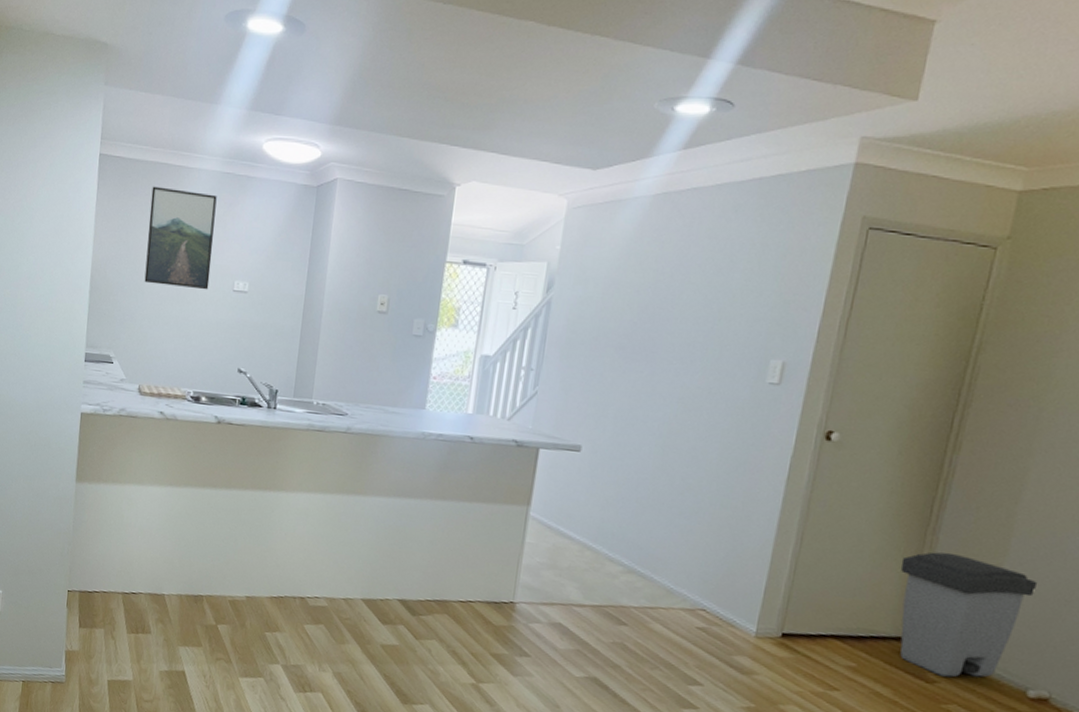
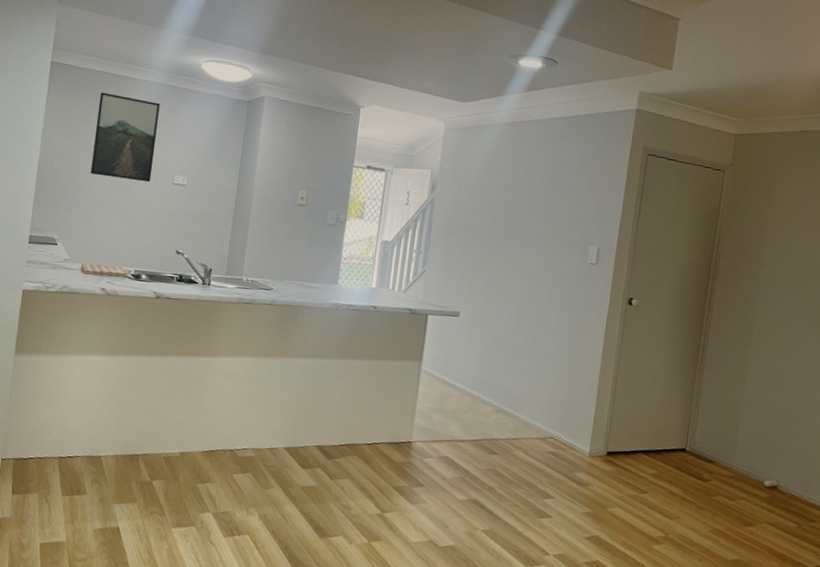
trash can: present [900,551,1038,678] -> none [681,384,765,476]

